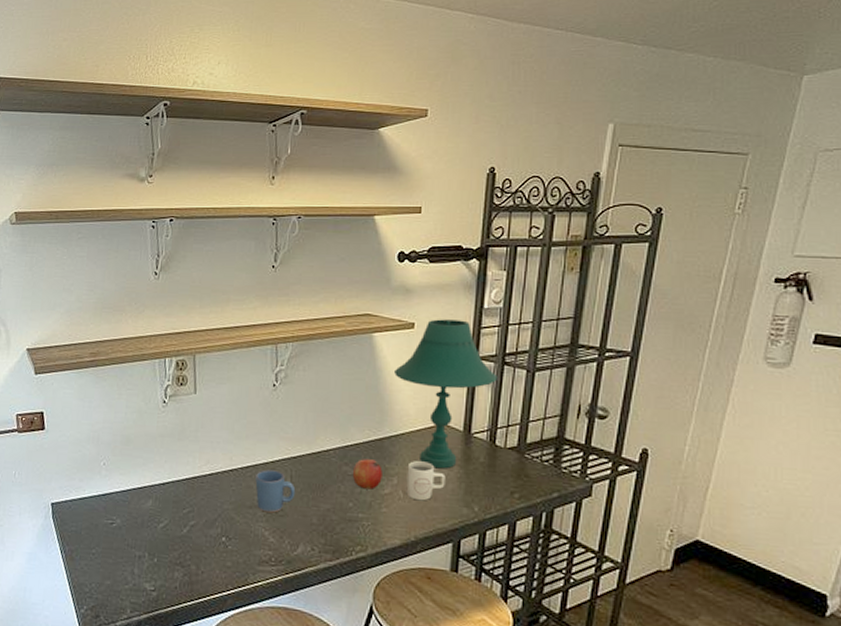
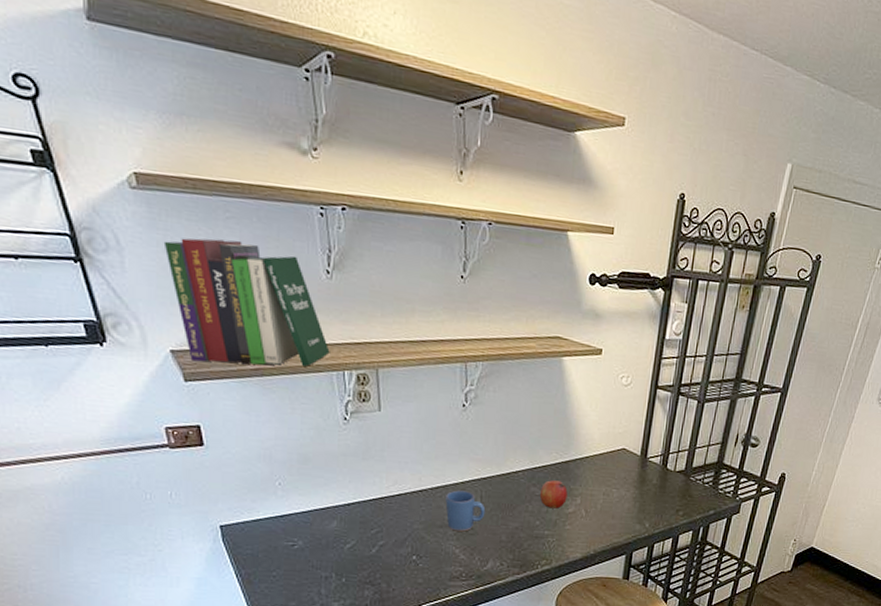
books: none [30,255,154,357] -> present [163,238,330,367]
table lamp: present [394,319,498,469] -> none [582,346,673,490]
mug: present [406,461,446,501] -> none [588,482,623,519]

